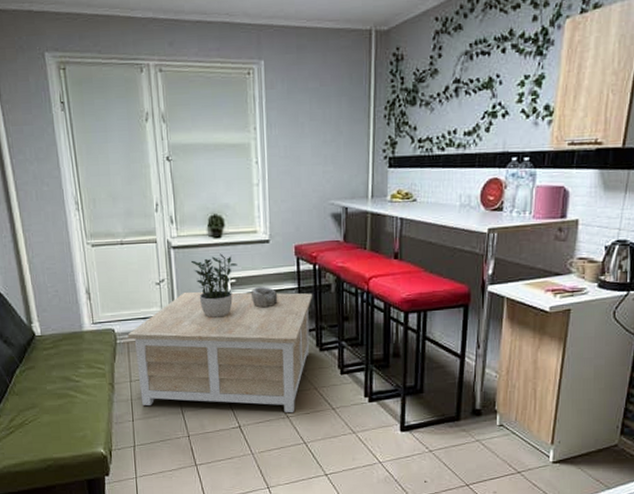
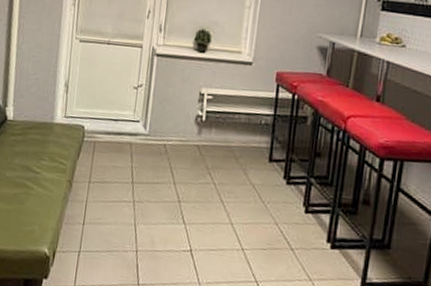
coffee table: present [127,291,313,413] -> none [95,100,288,246]
potted plant: present [190,253,237,318] -> none [171,68,217,132]
decorative bowl: present [250,286,278,308] -> none [225,106,252,130]

